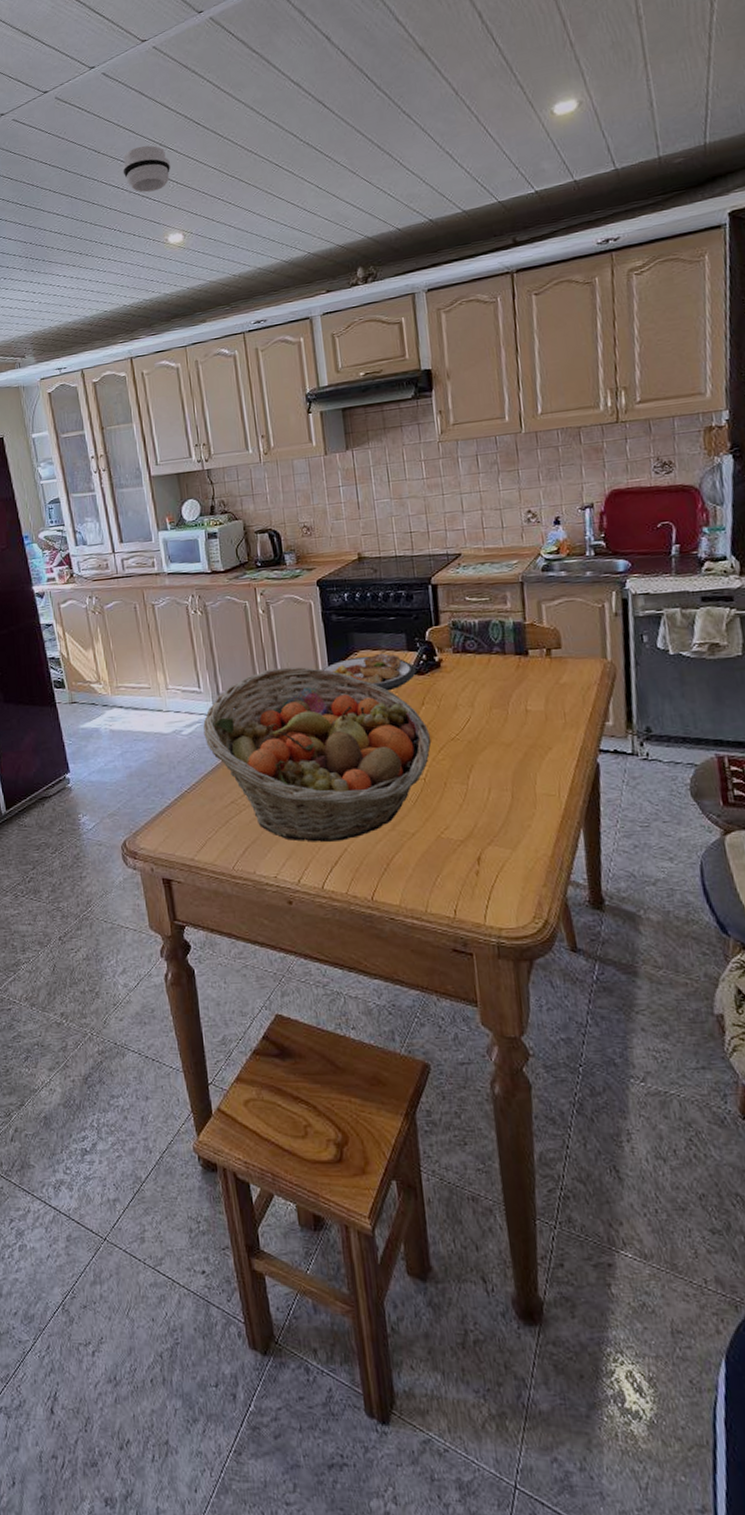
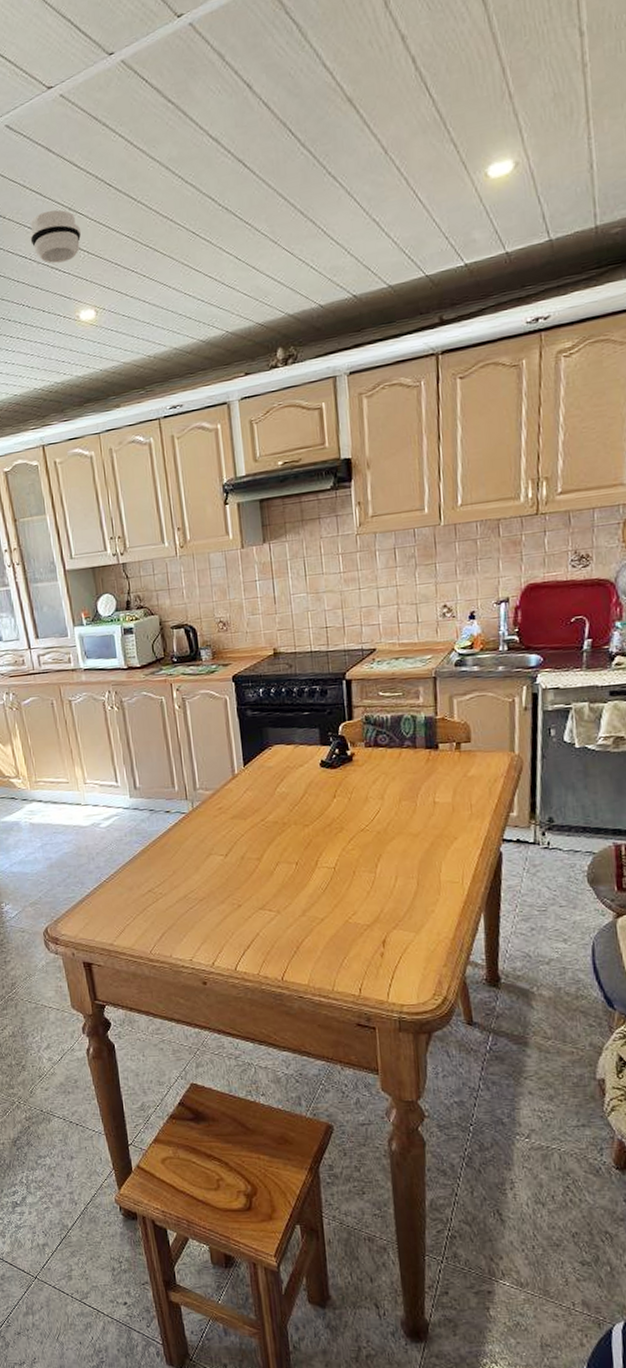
fruit basket: present [203,667,432,842] -> none [121,761,342,928]
plate: present [323,653,416,691] -> none [237,747,329,785]

